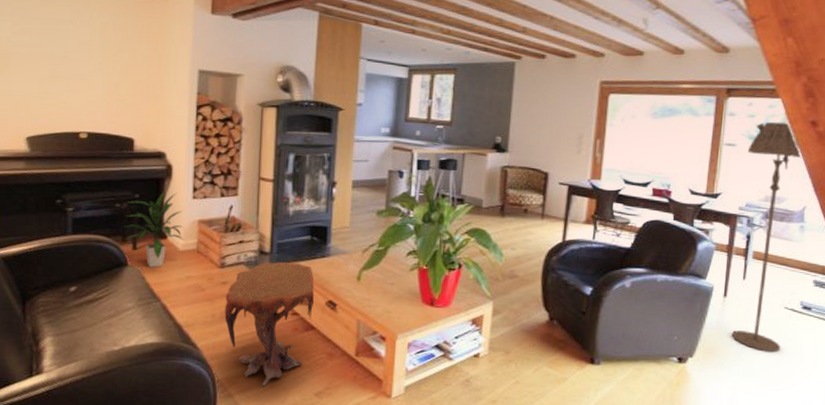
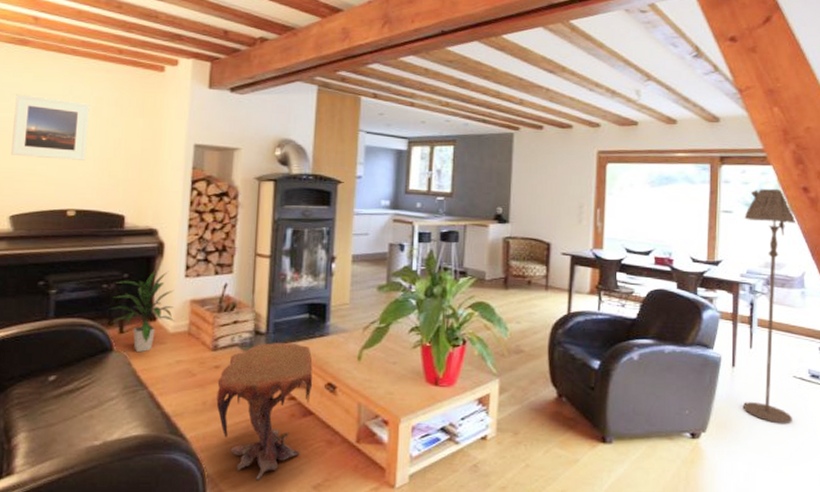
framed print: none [24,18,97,85] -> present [11,94,90,160]

